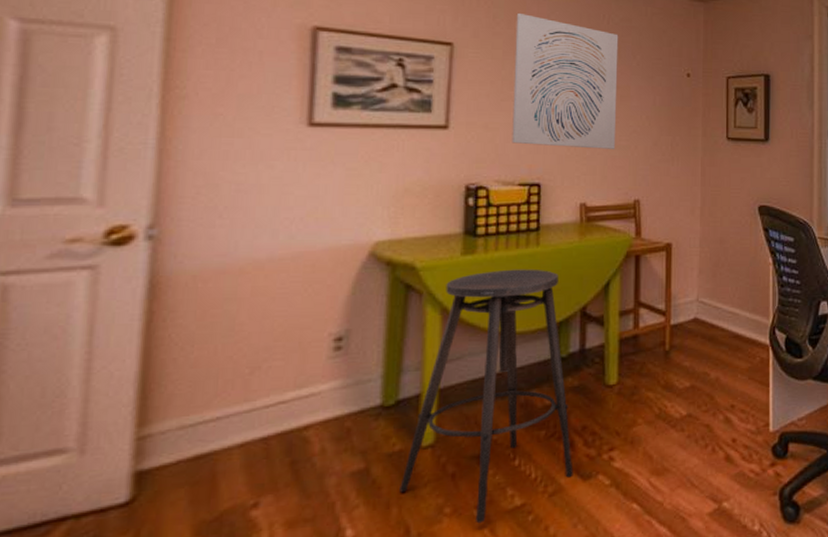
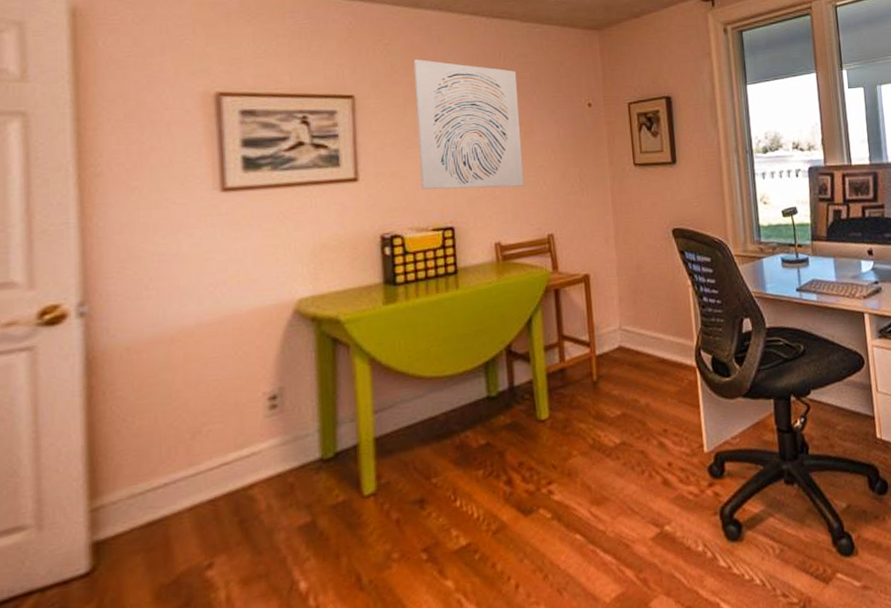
stool: present [399,269,574,524] -> none [347,312,515,566]

